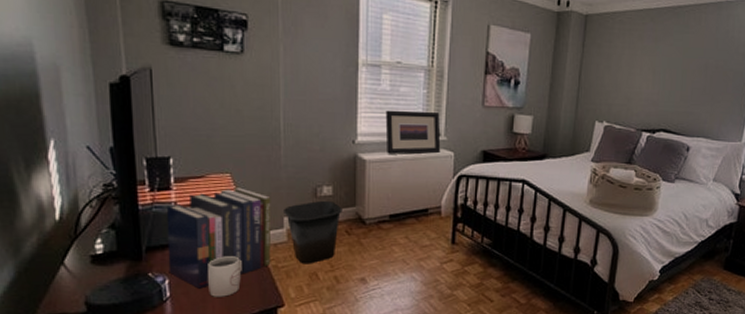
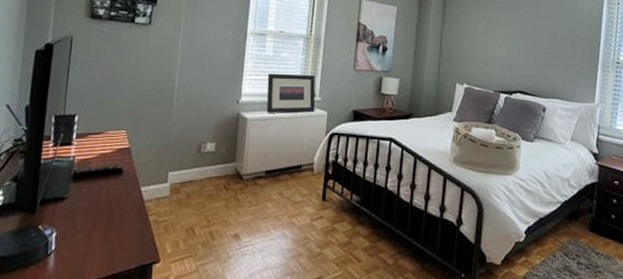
books: present [166,187,272,289] -> none [57,143,159,242]
mug: present [206,256,242,297] -> none [90,210,126,251]
waste bin: present [284,200,342,264] -> none [169,156,223,219]

